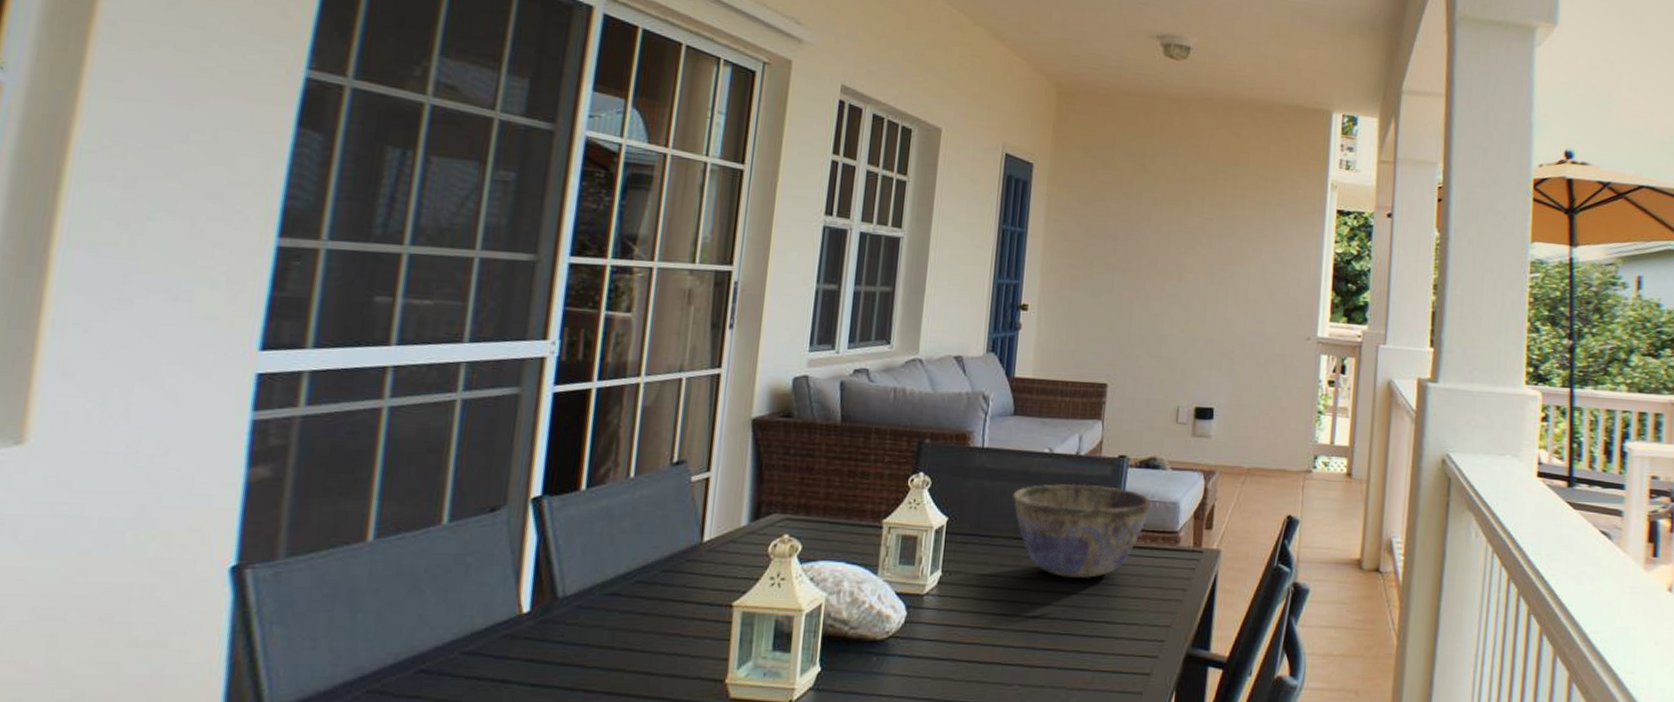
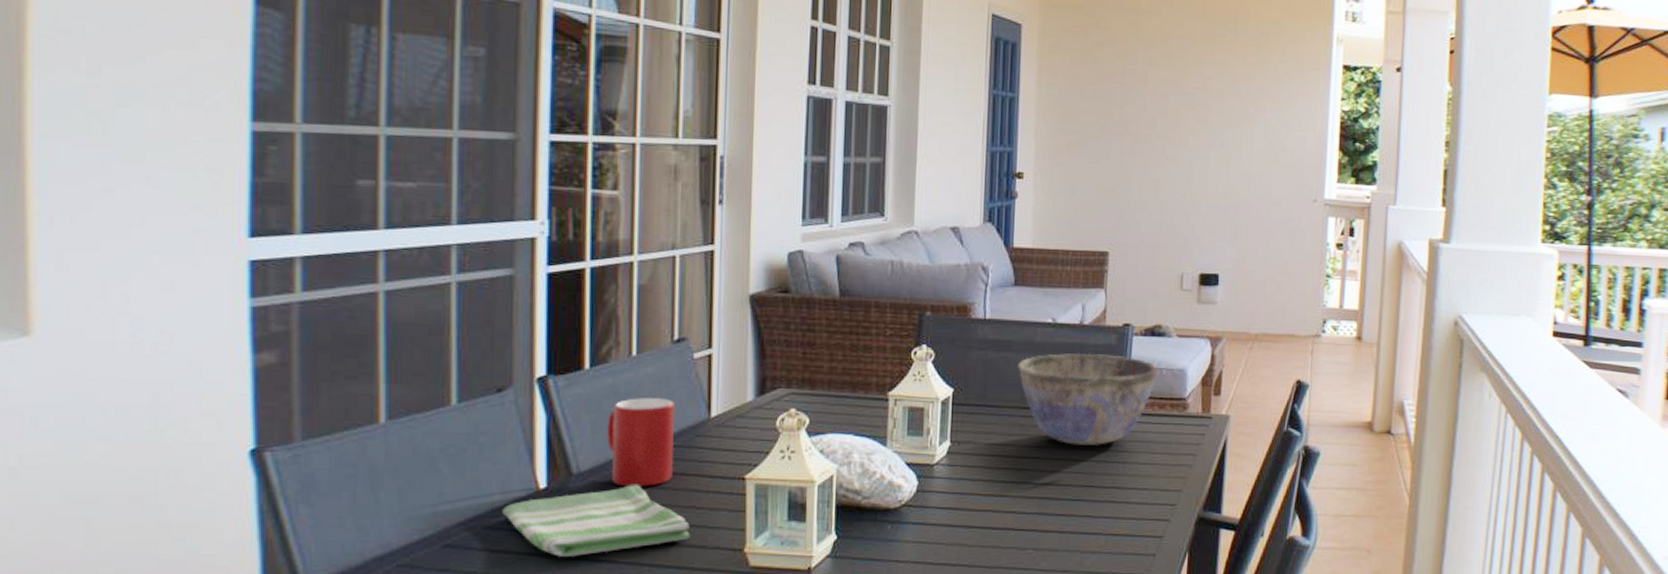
dish towel: none [482,610,672,685] -> present [503,485,691,556]
cup: none [596,519,668,612] -> present [607,397,675,487]

